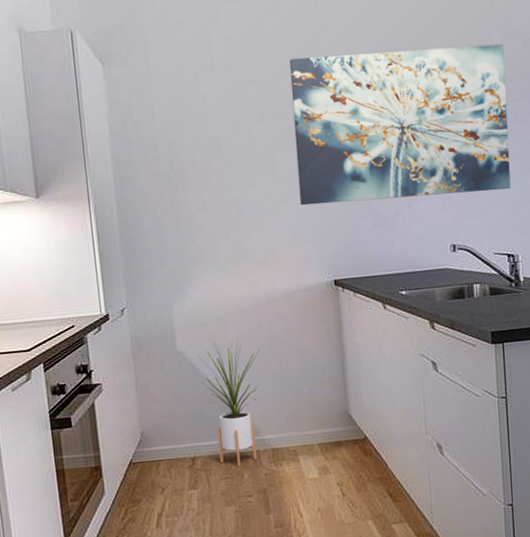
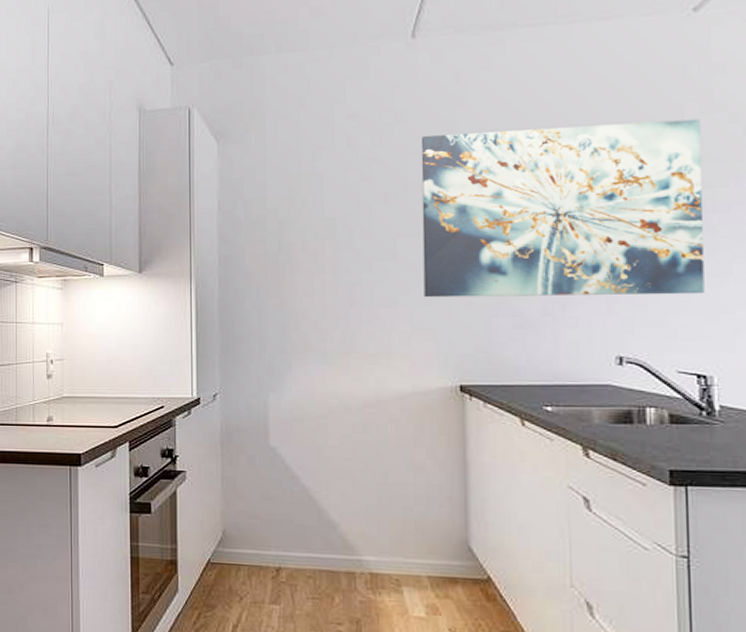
house plant: present [199,339,260,467] -> none [293,439,364,587]

